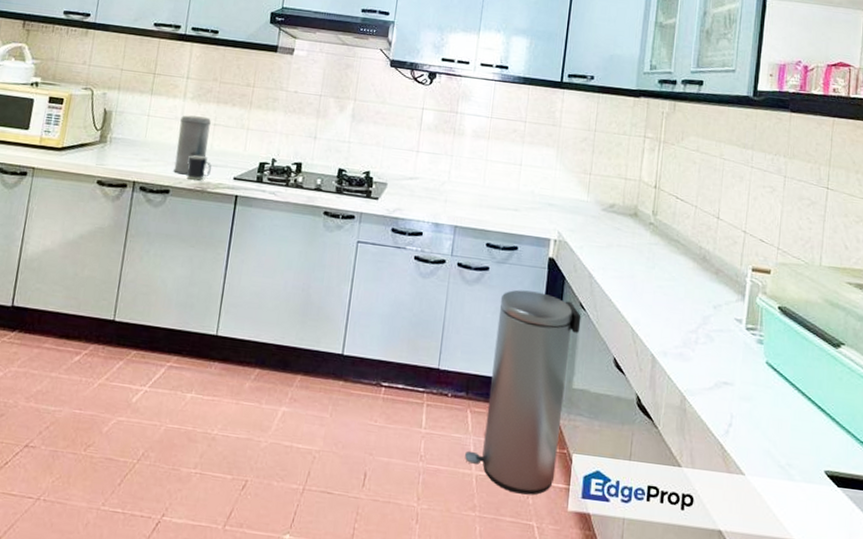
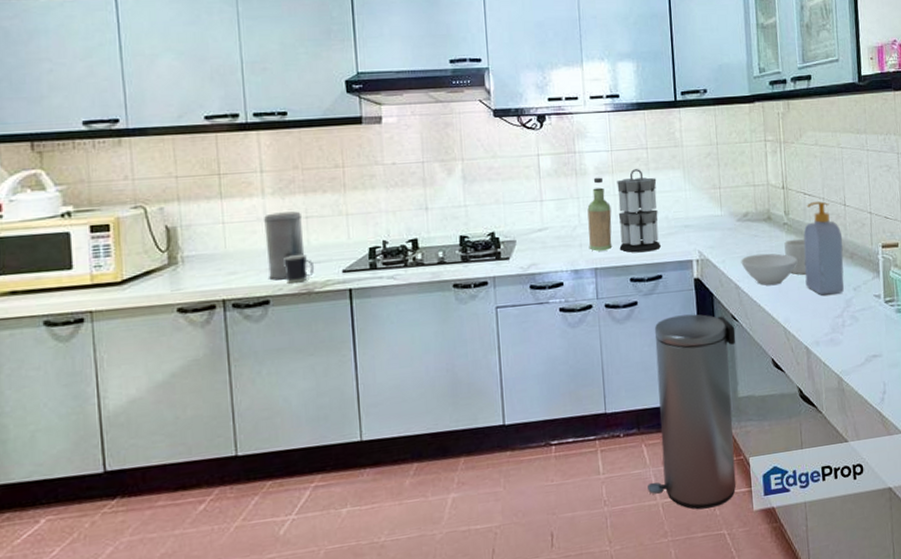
bottle: none [453,140,481,212] -> present [587,177,613,252]
spice rack: none [481,139,530,222] -> present [617,169,661,253]
bowl: none [599,247,658,284] -> present [741,253,798,286]
mug: none [646,240,670,279] -> present [784,238,807,274]
soap bottle: none [662,207,710,308] -> present [803,201,844,296]

